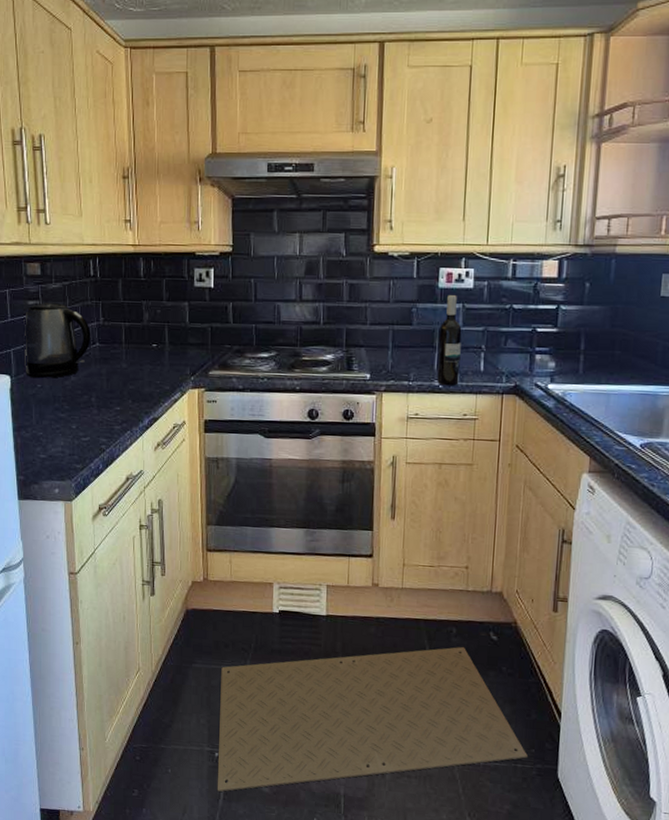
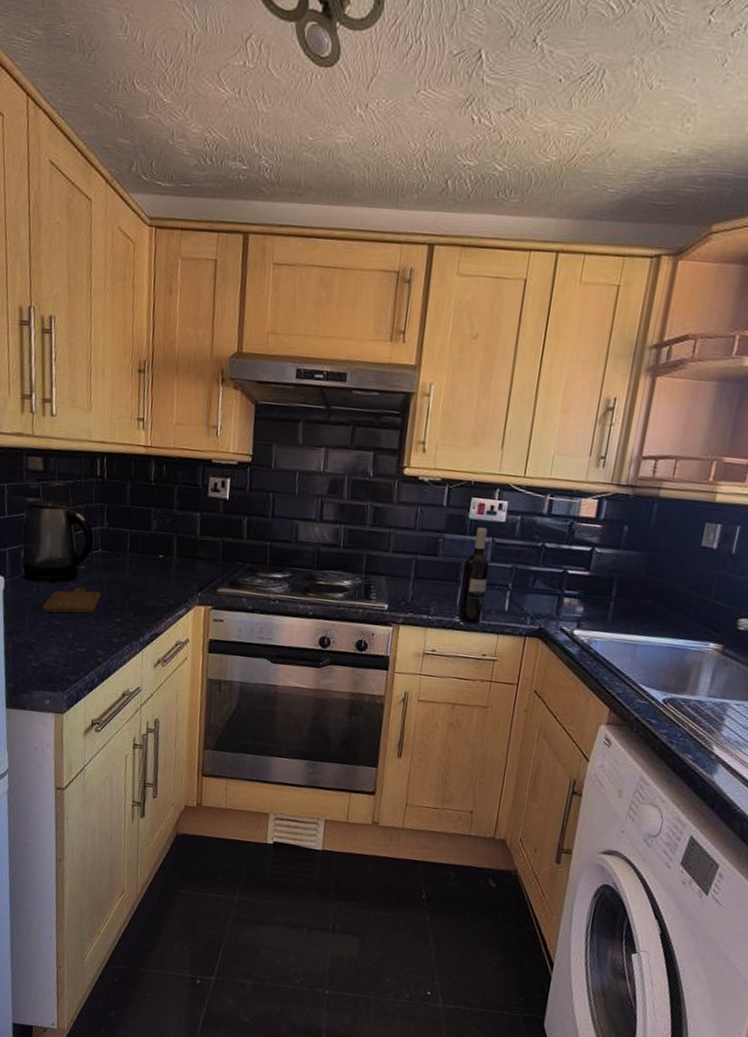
chopping board: none [47,380,102,407] -> present [42,587,102,614]
bath mat: present [217,646,528,792] -> none [196,891,516,1019]

